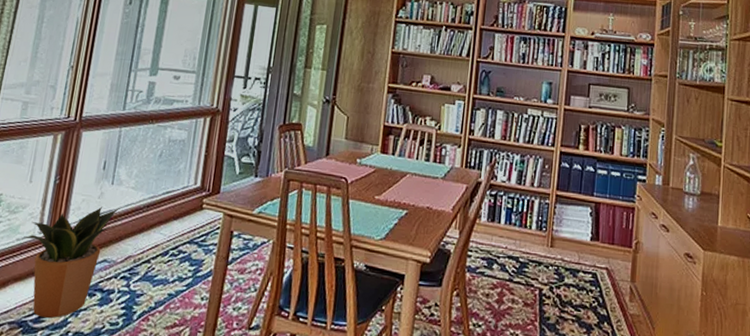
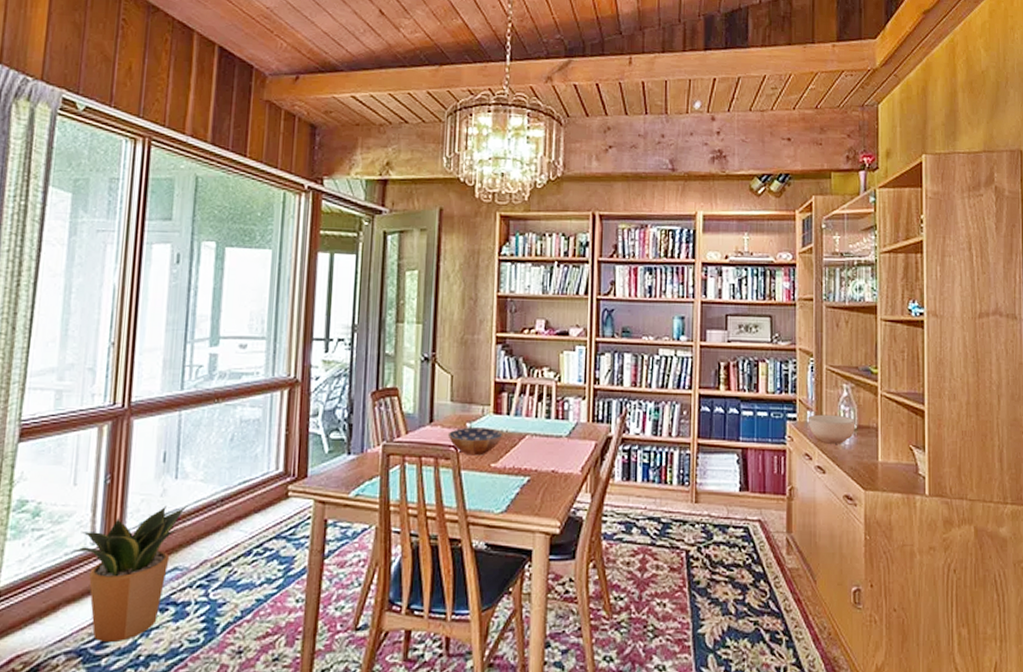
bowl: none [340,162,388,188] -> present [447,427,503,456]
bowl: none [656,178,699,207] -> present [807,414,855,444]

